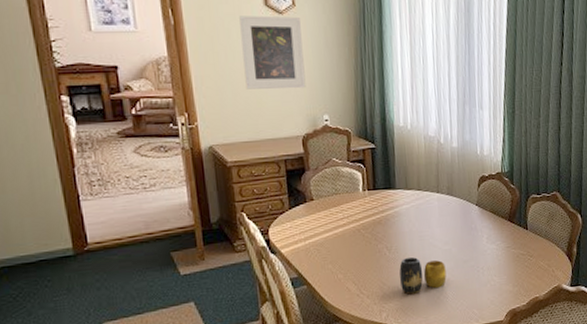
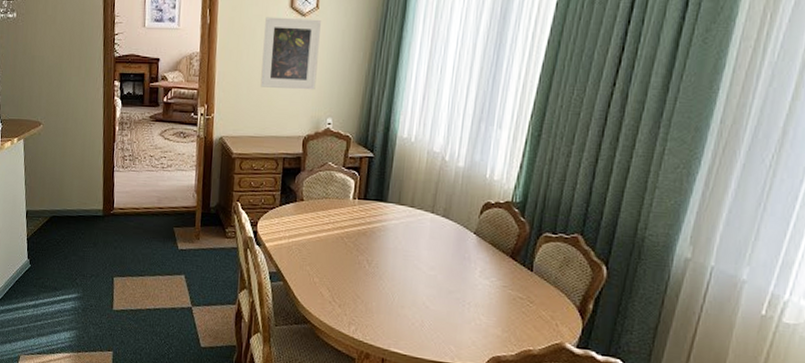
vase: present [399,256,447,295] -> none [375,274,427,314]

